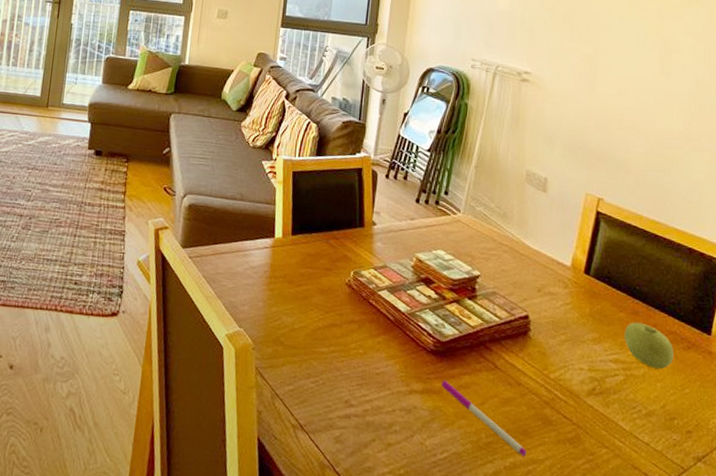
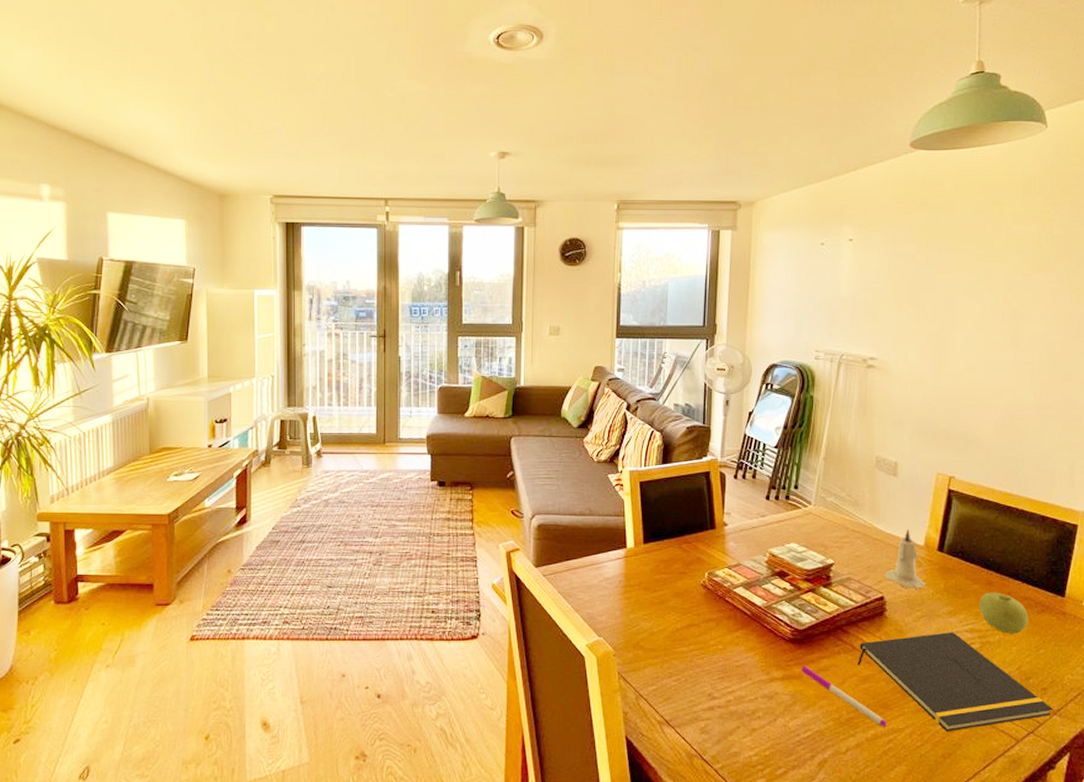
notepad: none [499,360,697,469] -> present [857,632,1053,732]
candle: none [530,248,572,311] -> present [885,530,926,589]

